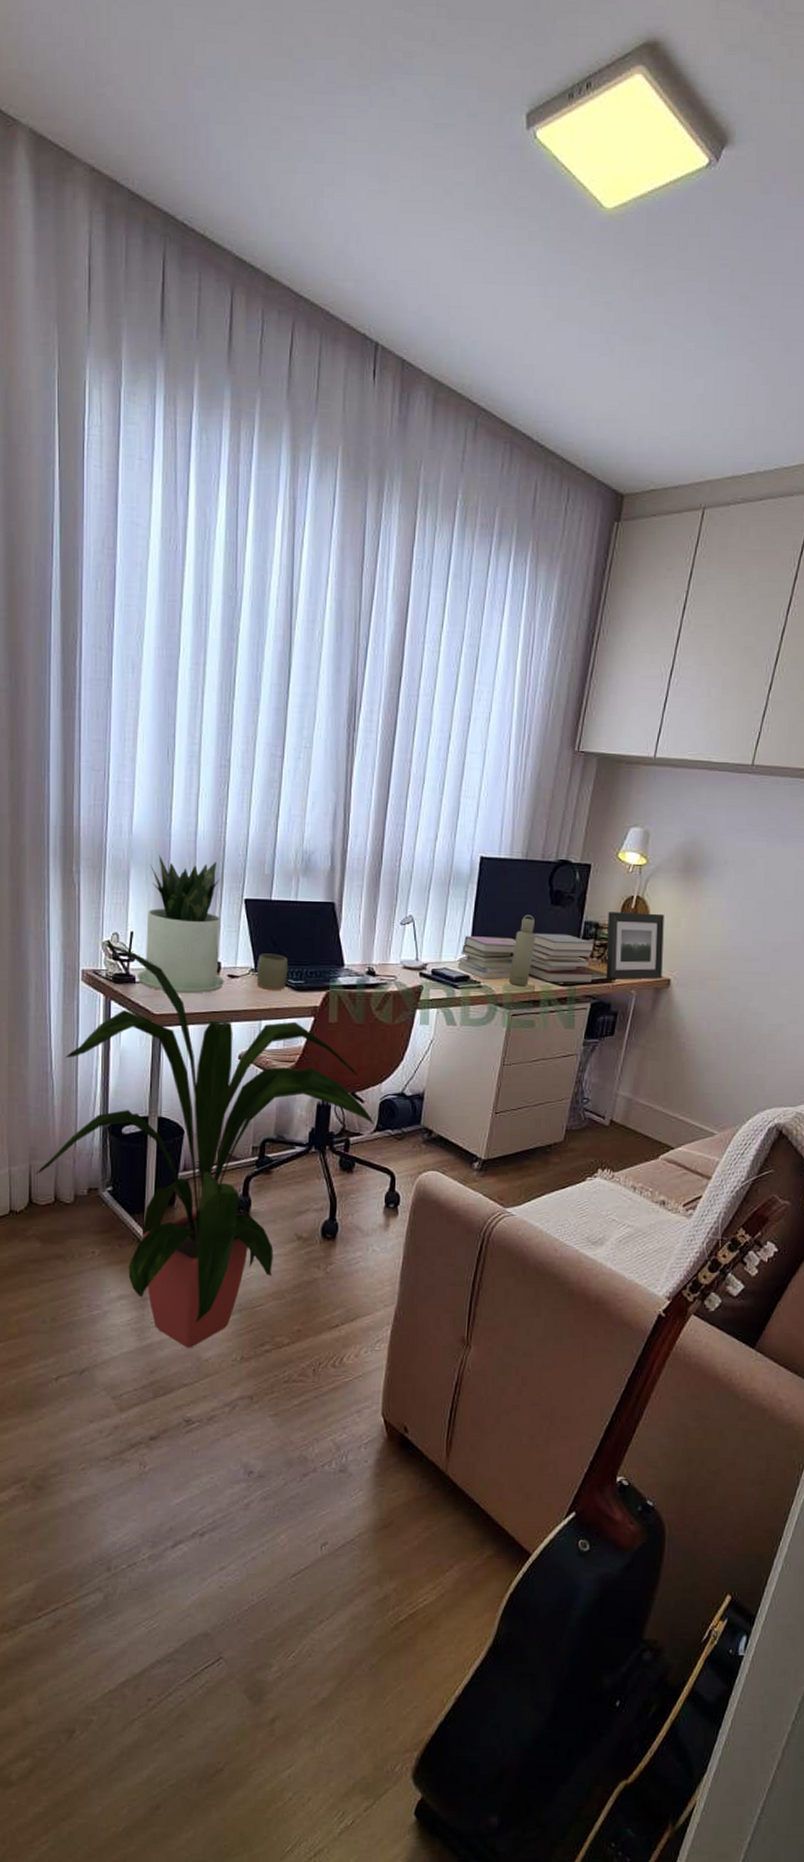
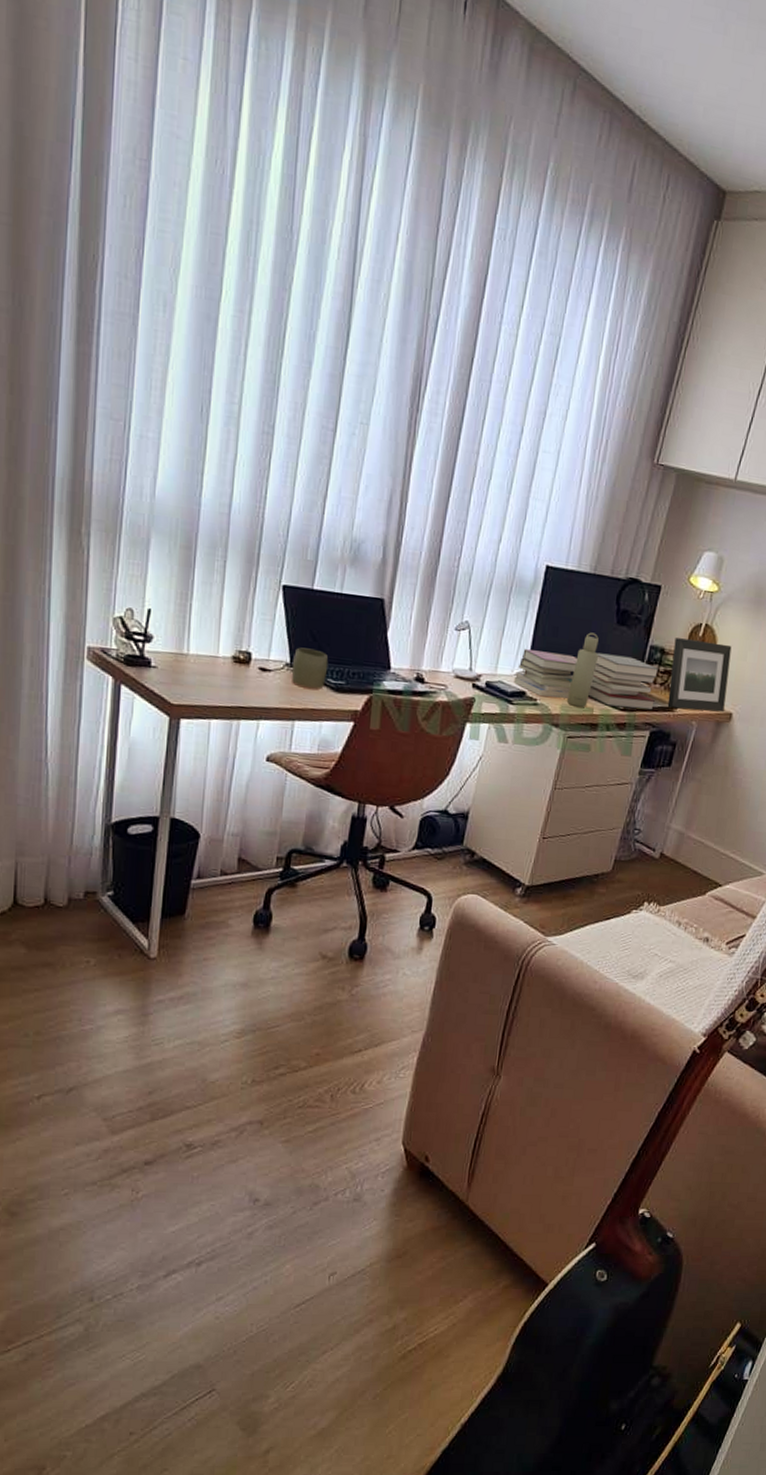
house plant: present [37,943,375,1348] -> none [24,619,414,1069]
planter: present [137,855,225,994] -> none [153,525,257,686]

